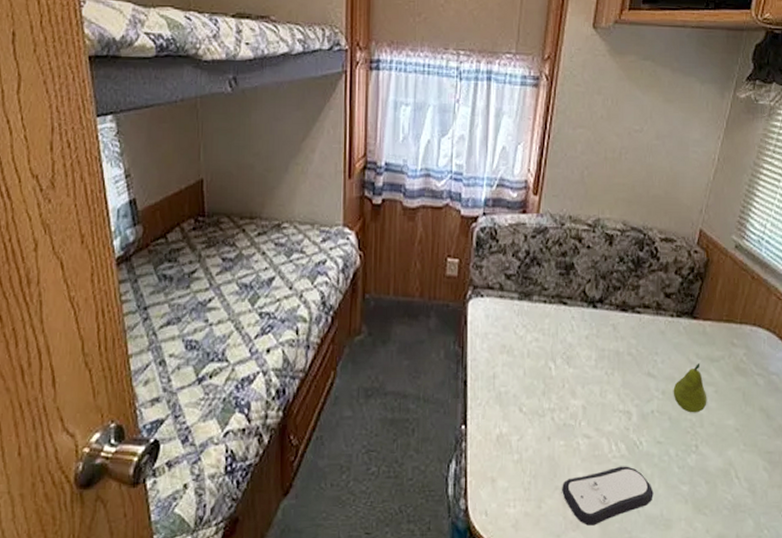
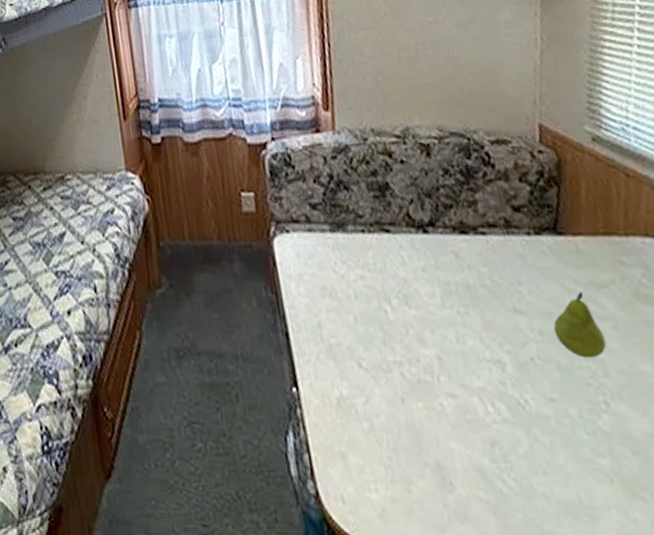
remote control: present [562,466,654,526] -> none [432,433,562,516]

